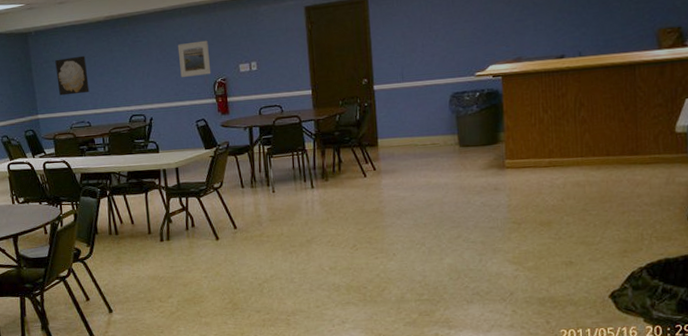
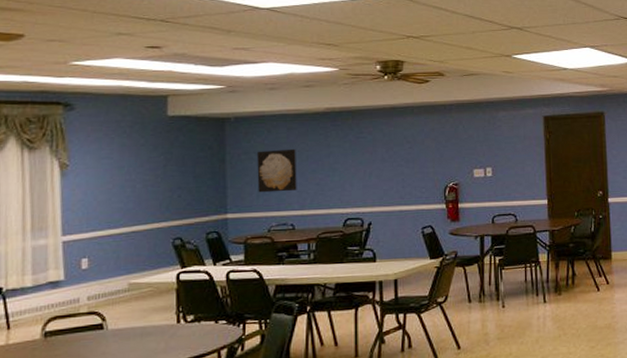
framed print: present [177,40,211,77] -> none [406,142,443,179]

